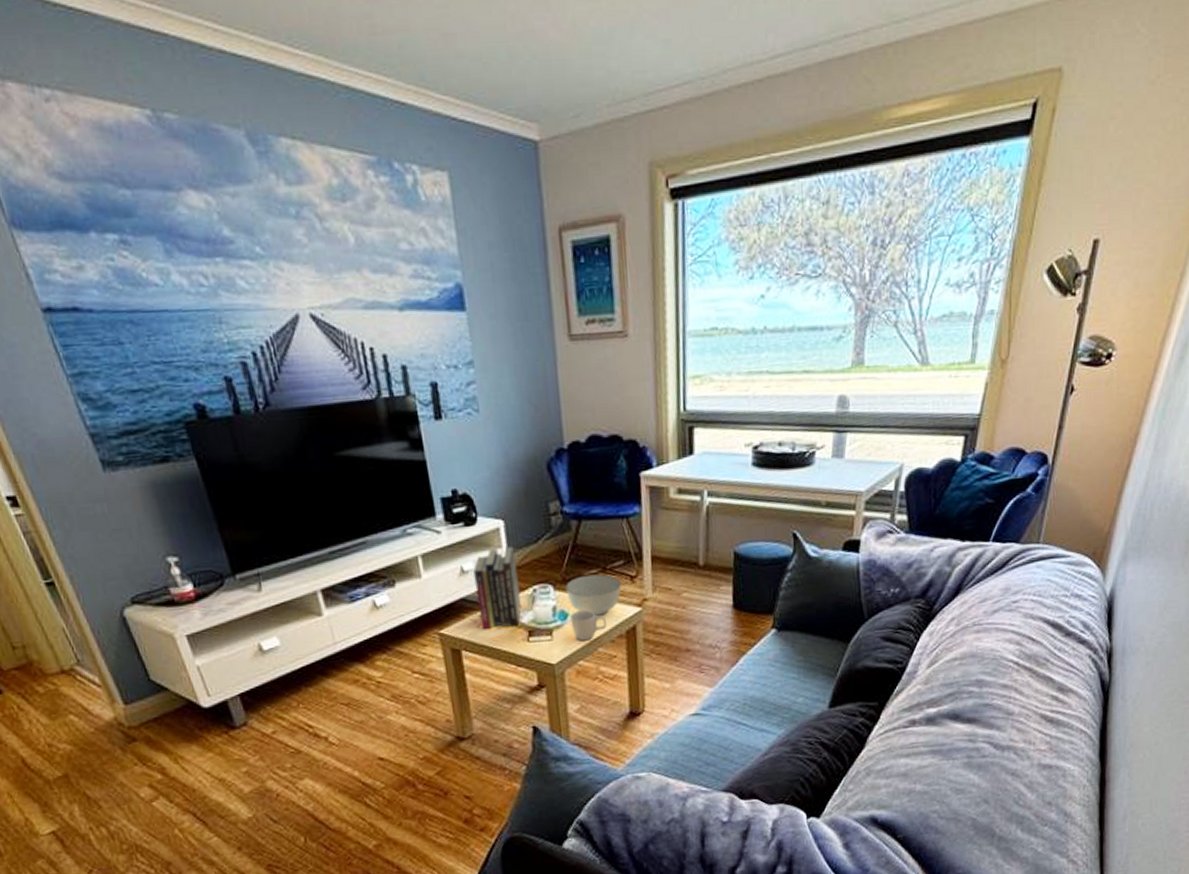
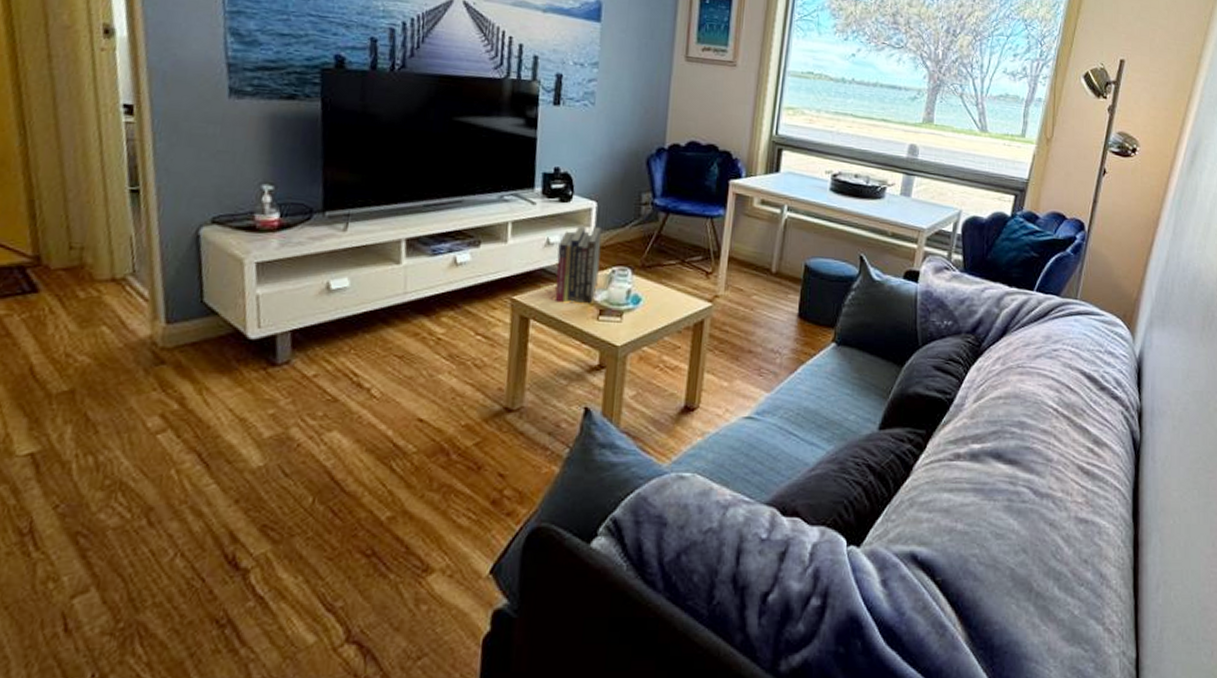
bowl: present [566,574,621,617] -> none [643,264,696,306]
mug: present [570,609,606,641] -> none [642,296,676,328]

